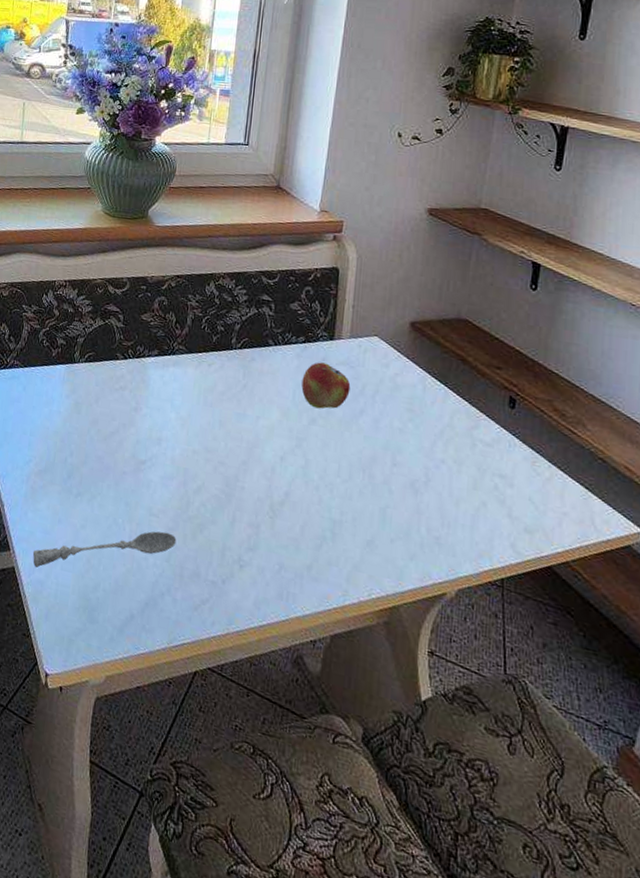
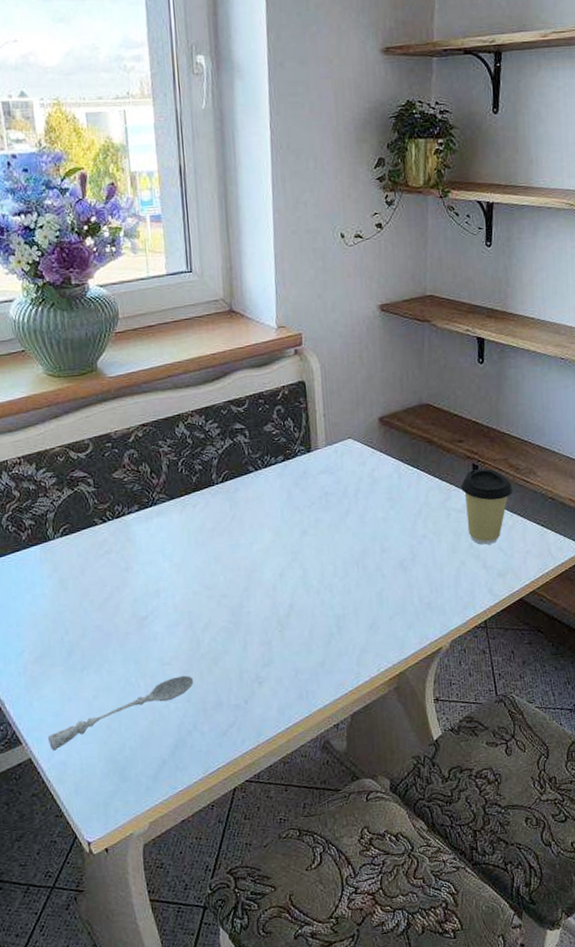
fruit: present [301,362,351,409] -> none [287,475,334,520]
coffee cup: none [493,403,555,492] -> present [461,468,513,545]

